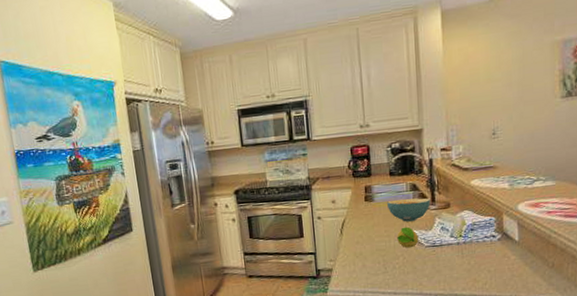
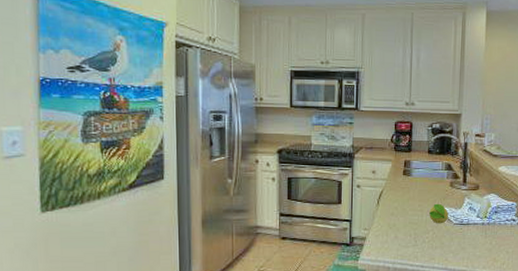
cereal bowl: present [386,198,431,222] -> none [422,176,462,199]

